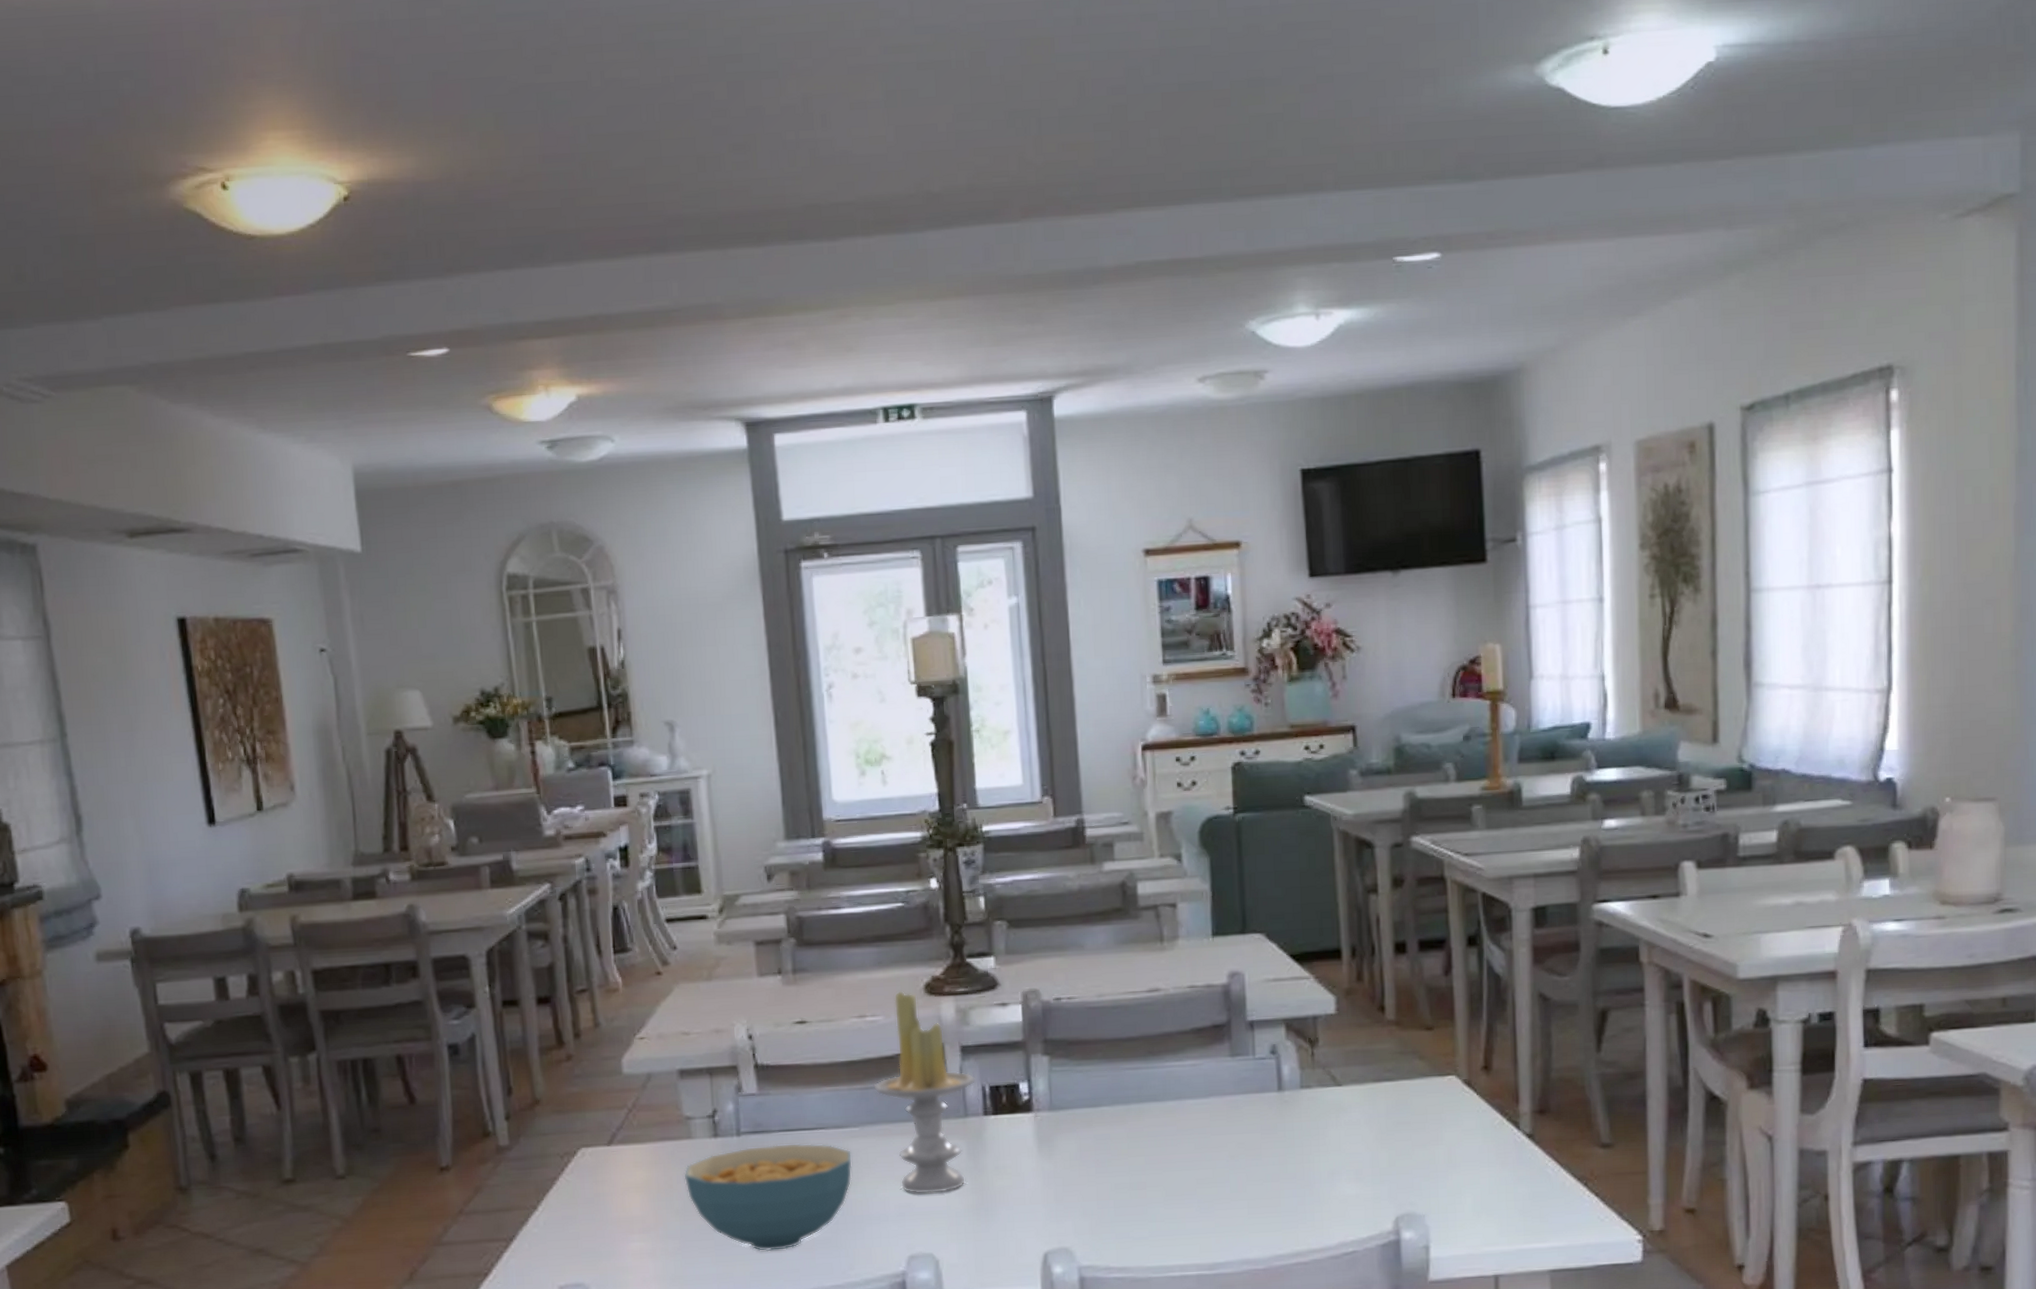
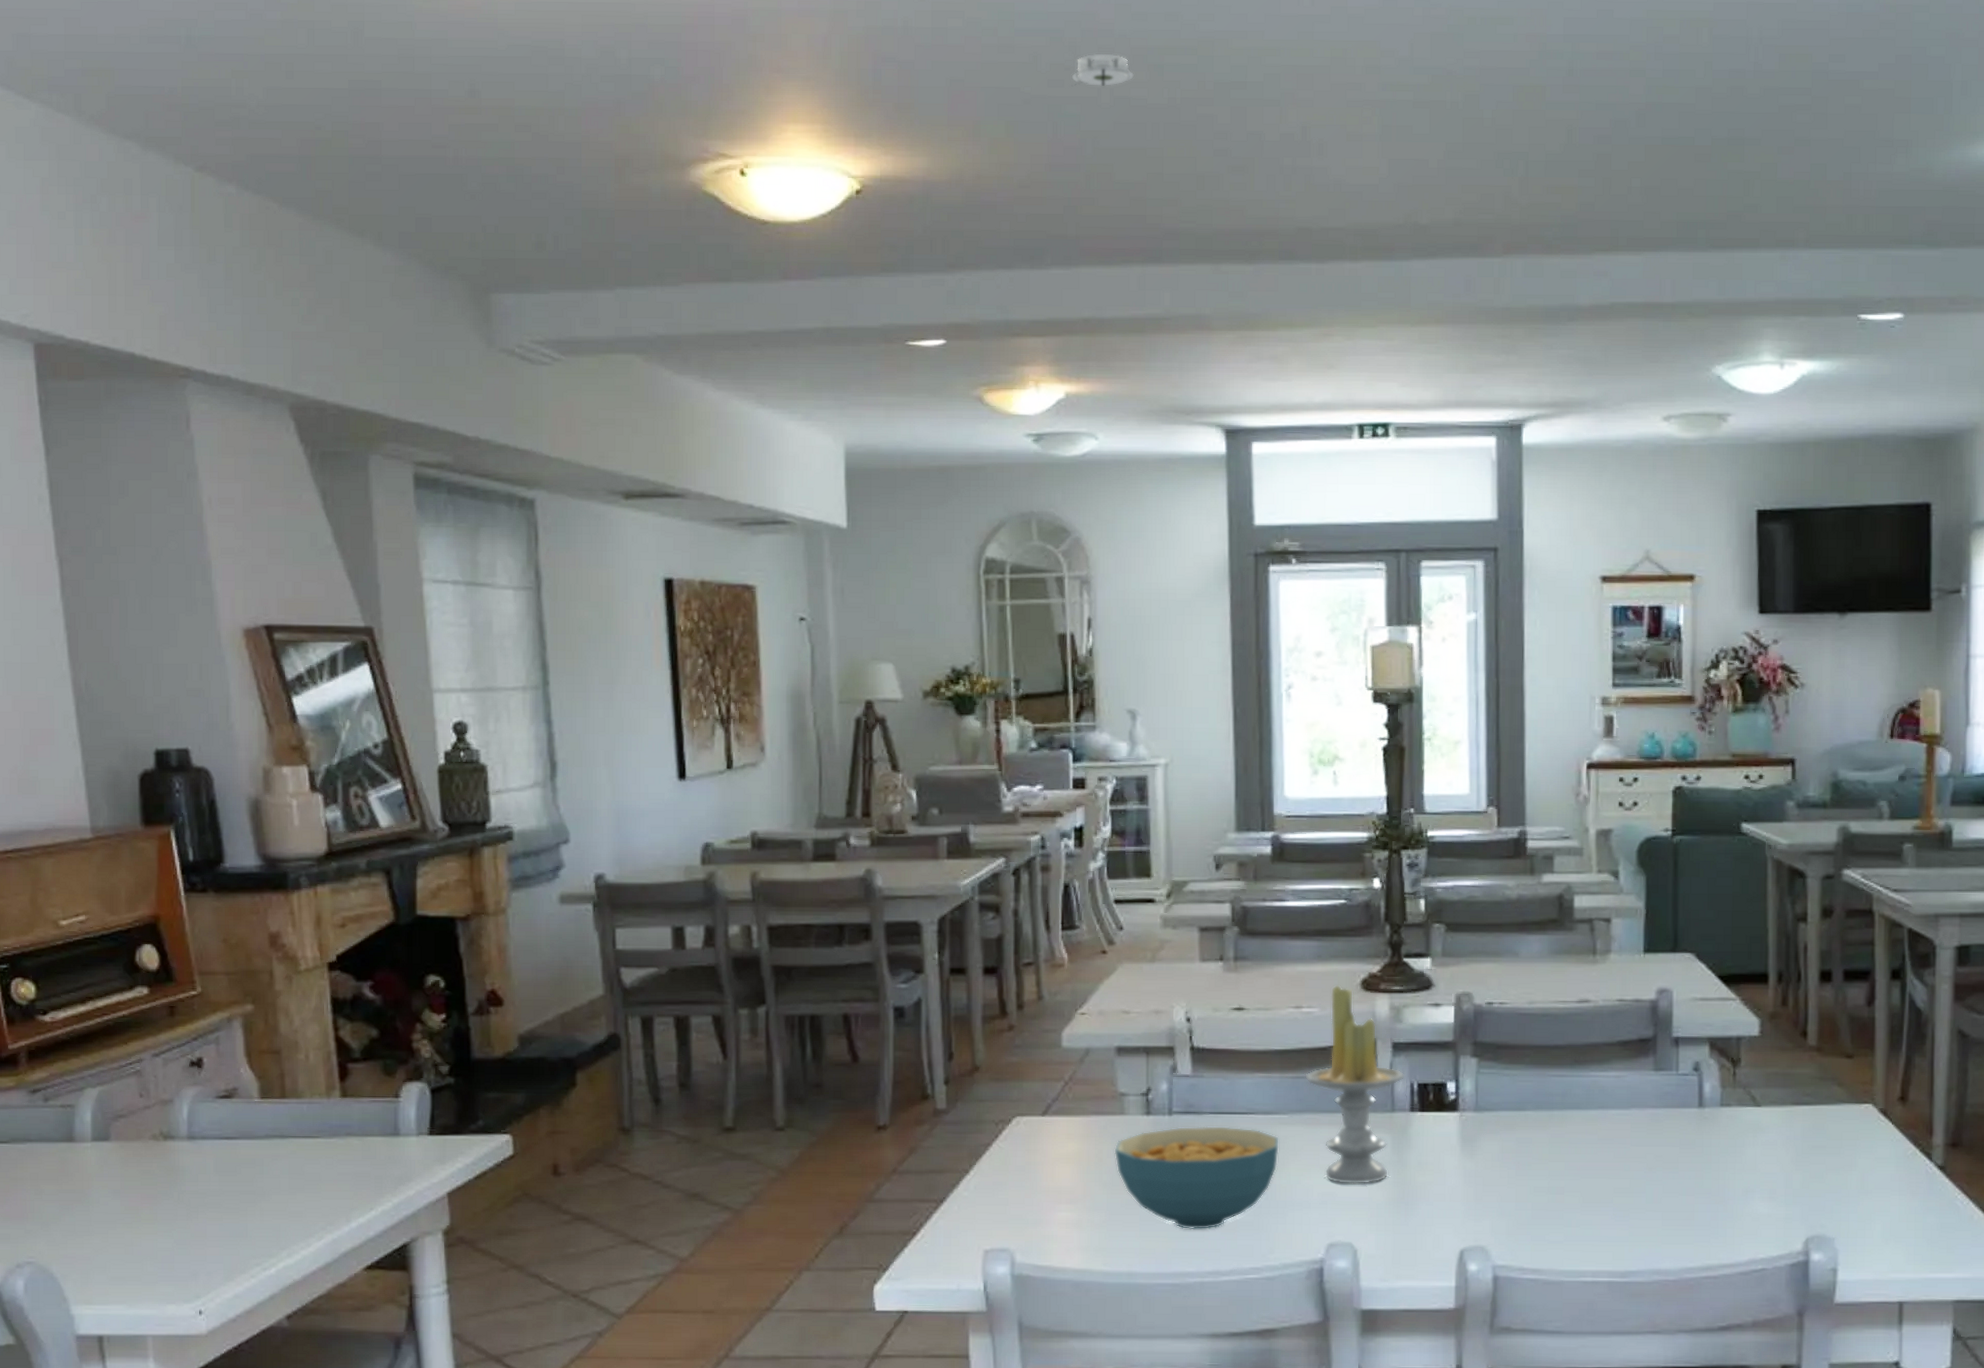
smoke detector: none [559,34,624,72] -> present [1071,53,1134,87]

